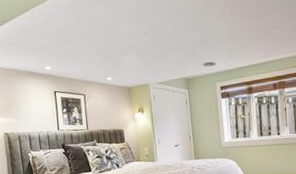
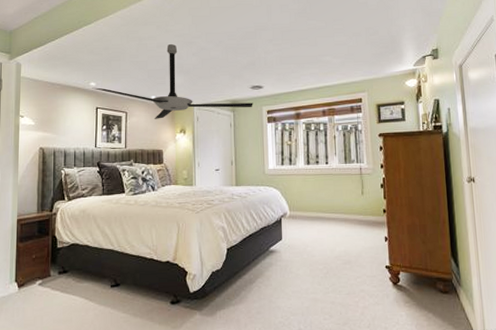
ceiling fan: none [48,23,207,100] -> present [92,43,253,119]

